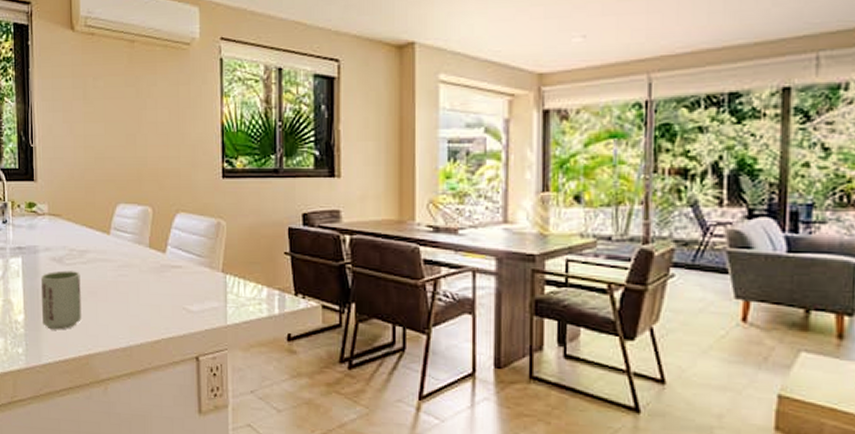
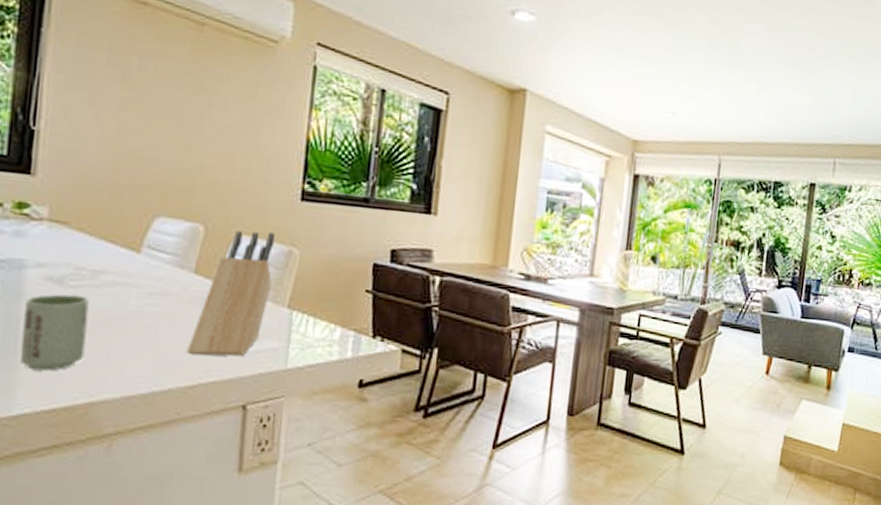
knife block: none [150,208,207,316] -> present [187,231,275,357]

